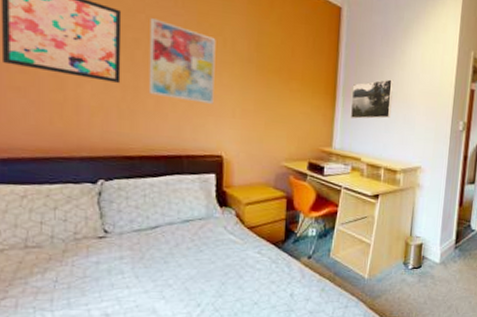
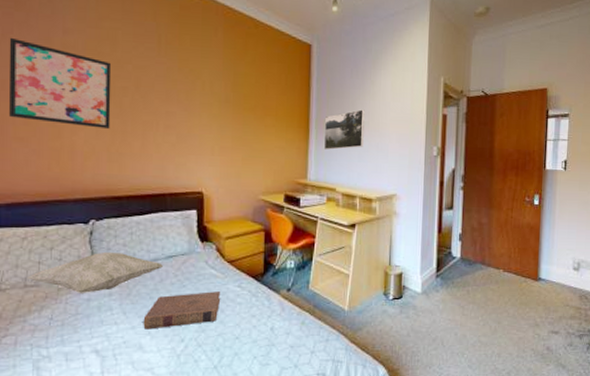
decorative pillow: none [27,213,178,256] -> present [26,251,163,293]
wall art: present [148,18,216,104] -> none [135,68,196,143]
book: none [157,257,240,294] -> present [143,291,221,330]

